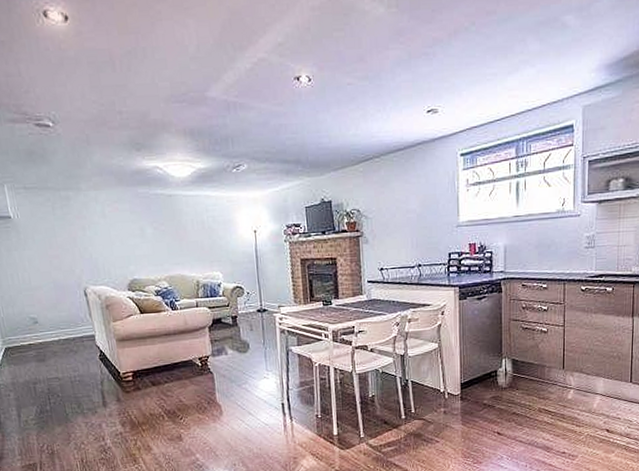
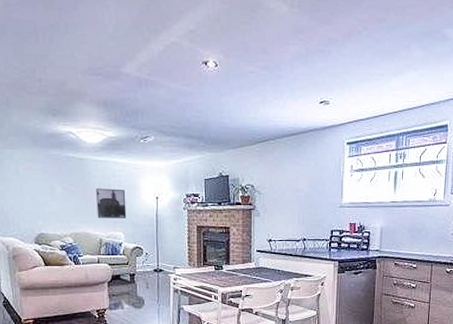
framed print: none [189,225,224,258] -> present [96,188,127,218]

